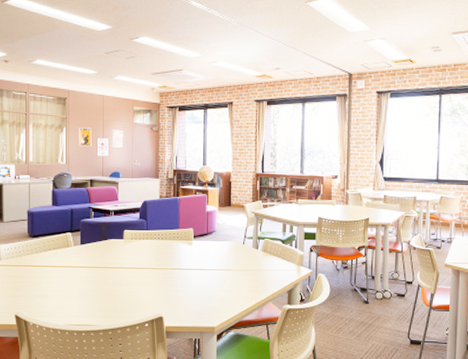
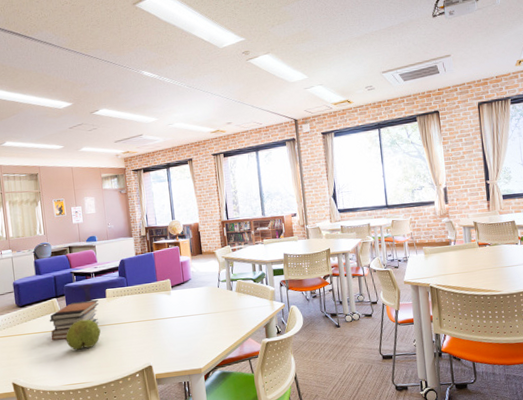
book stack: none [60,240,115,277] -> present [49,300,99,341]
fruit: none [76,259,113,290] -> present [65,319,101,350]

